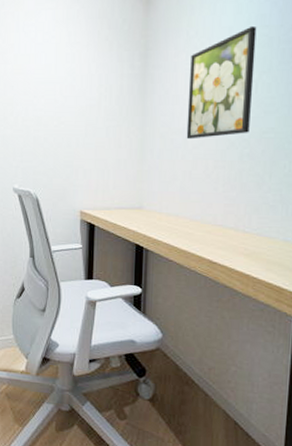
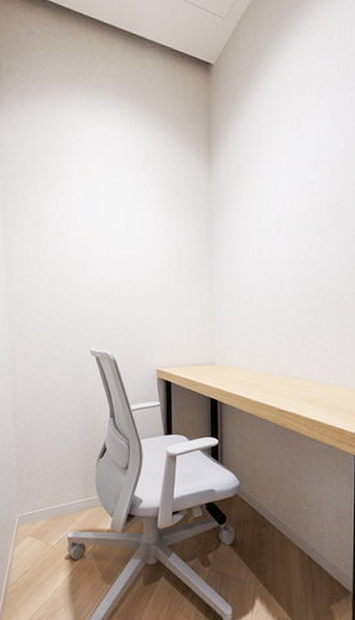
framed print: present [186,25,257,140] -> none [251,192,308,298]

